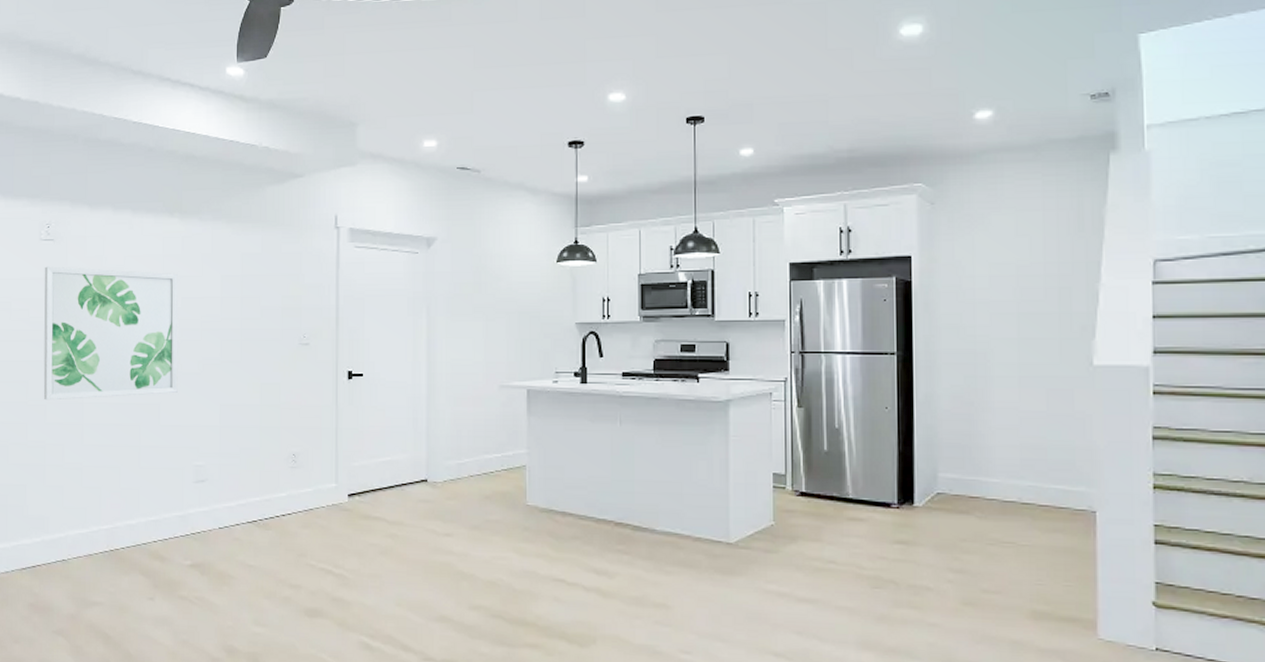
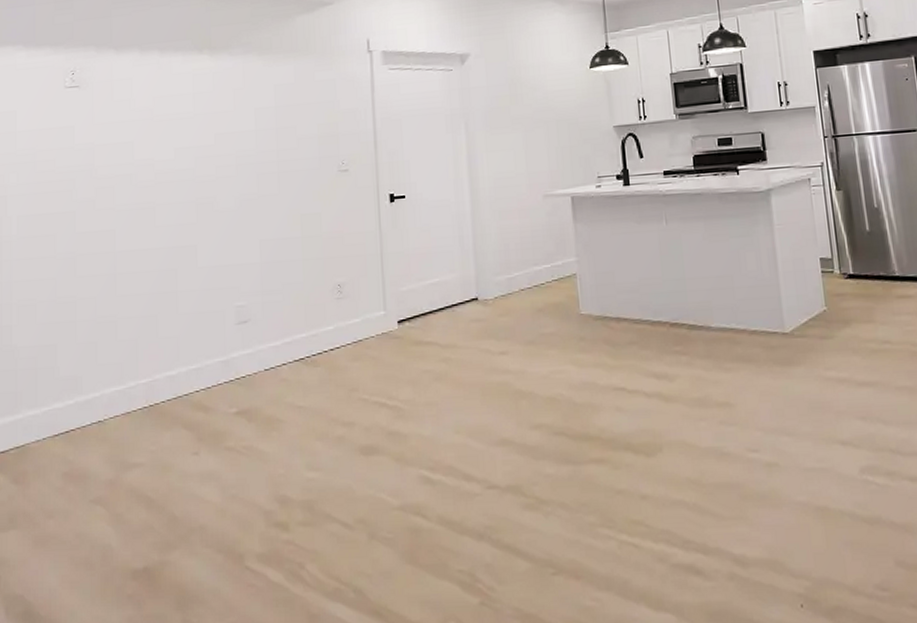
wall art: present [43,266,178,401] -> none [70,110,215,253]

